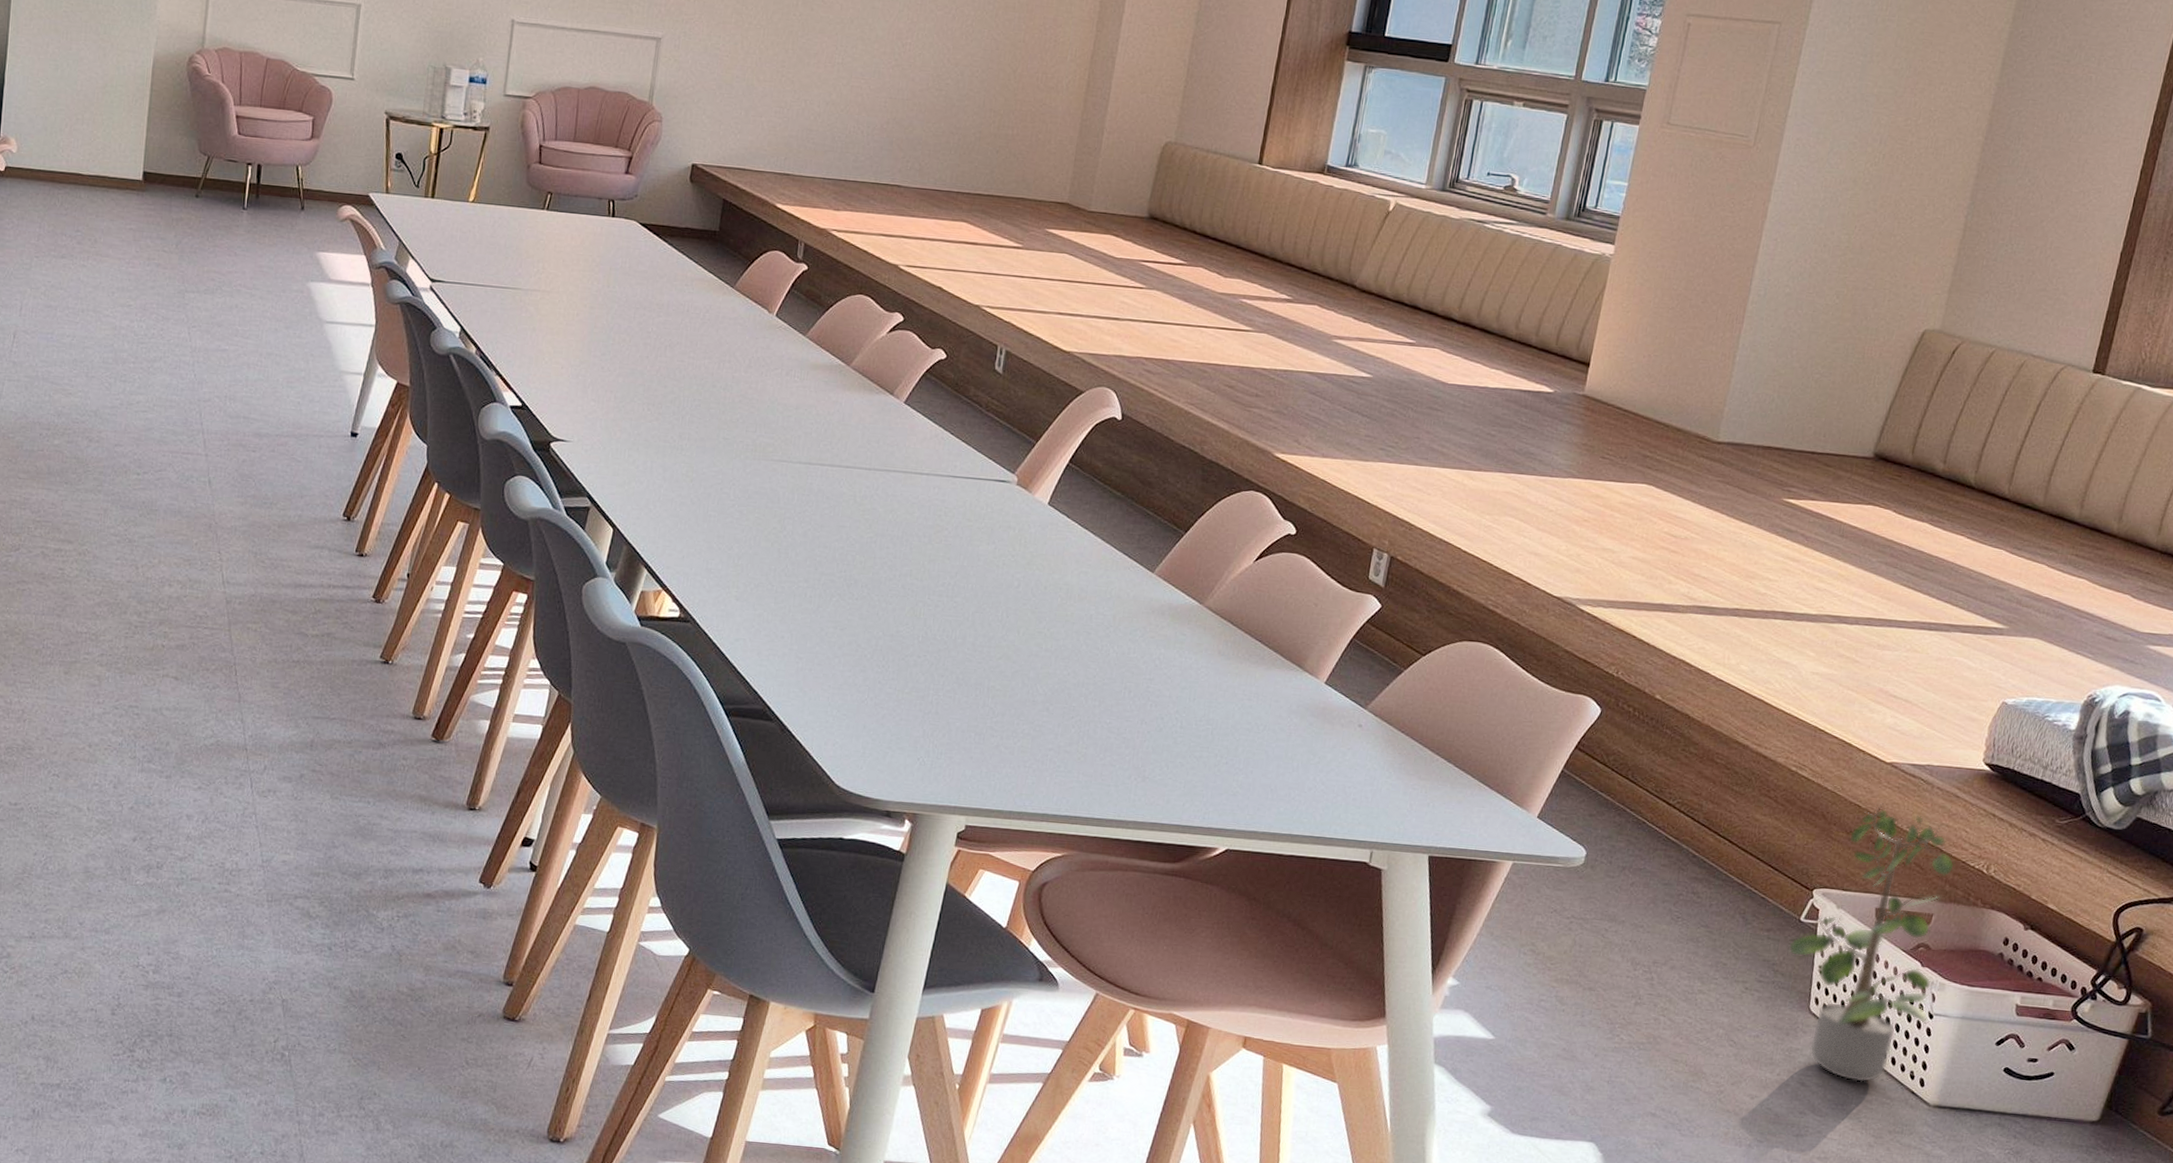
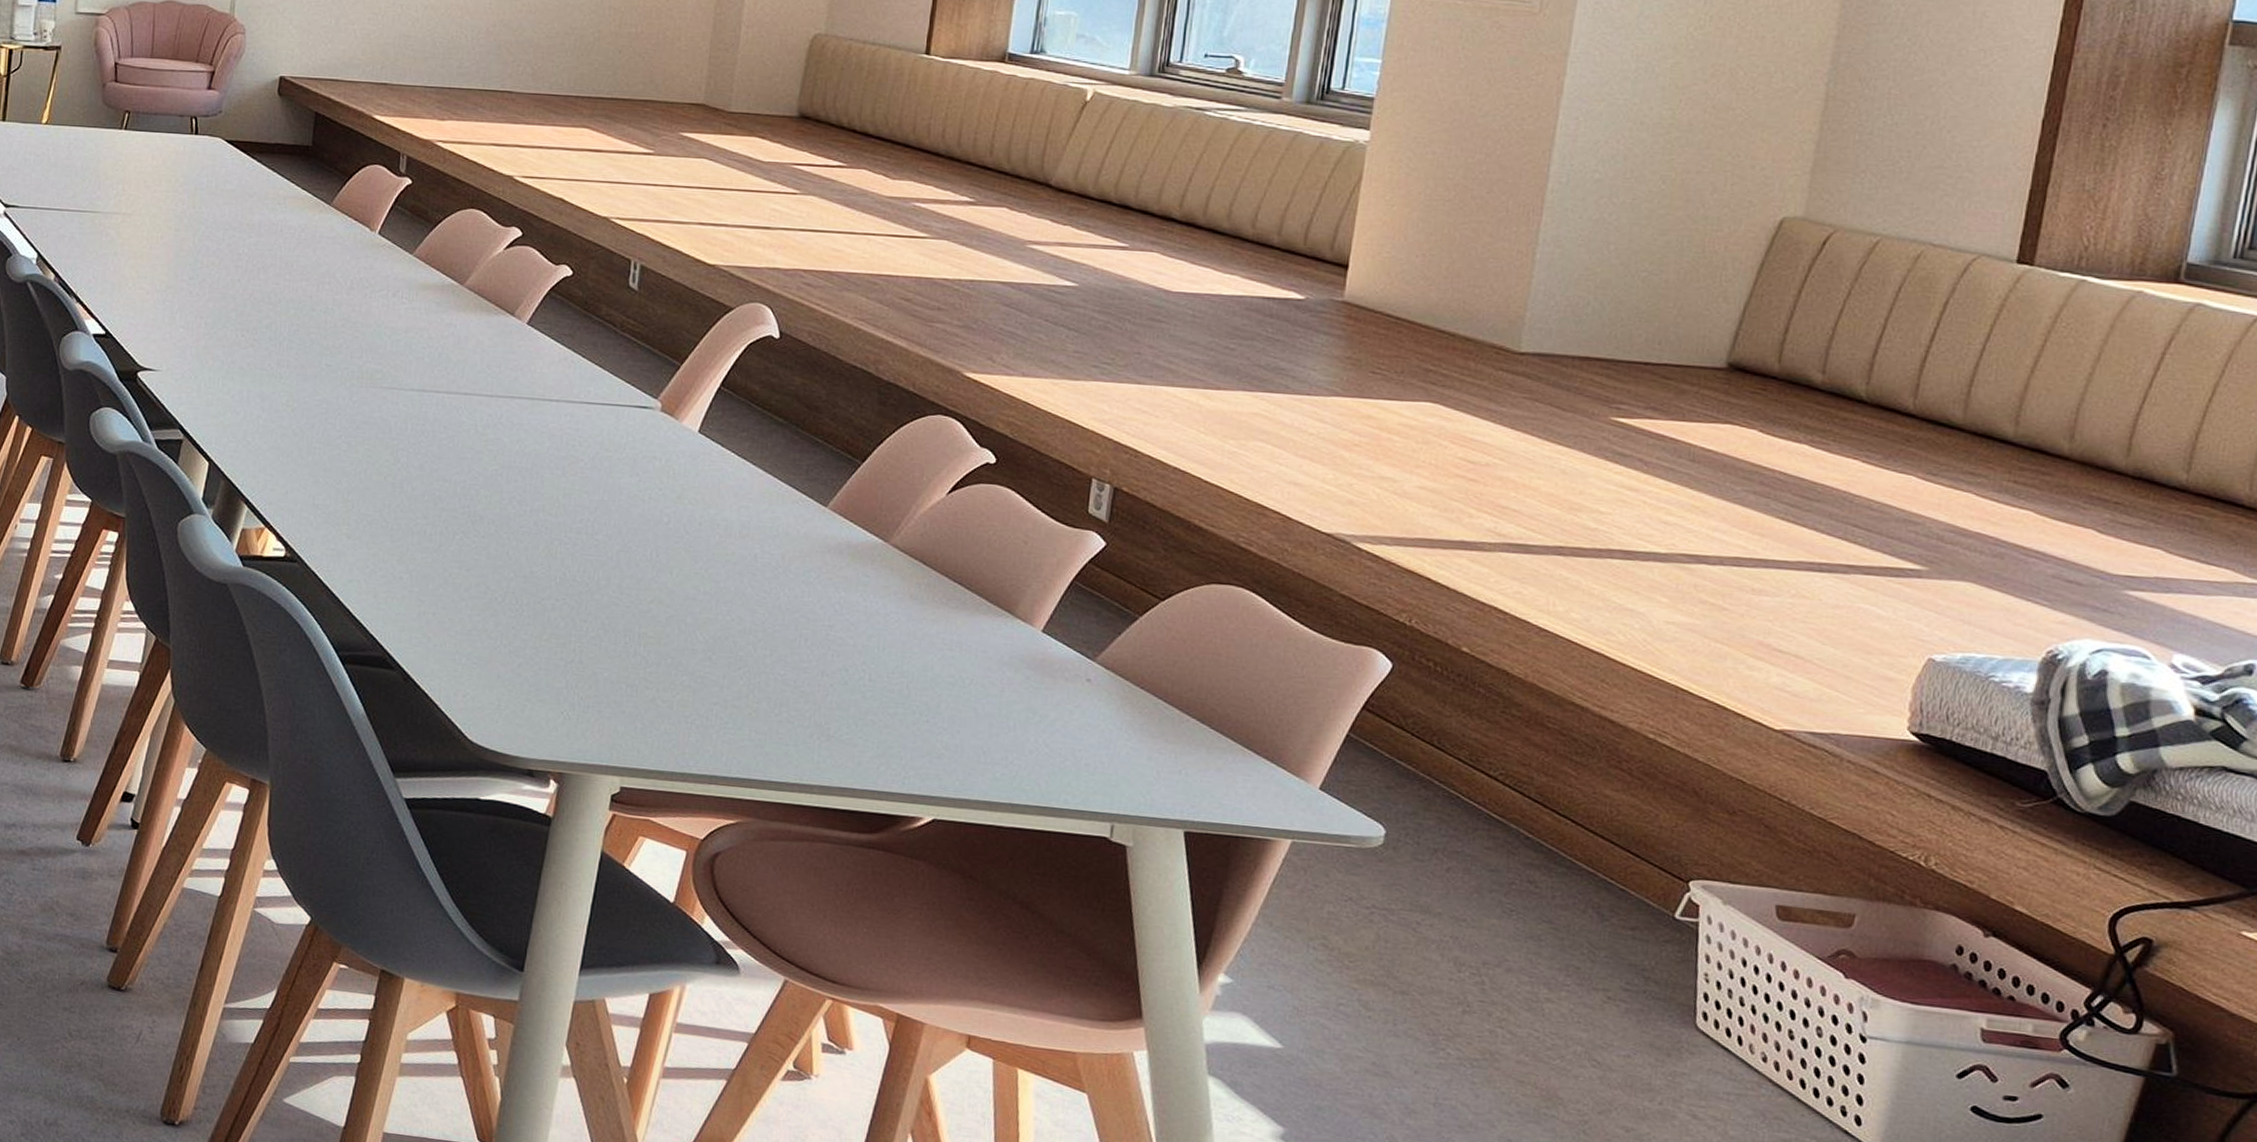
potted plant: present [1788,802,1955,1083] -> none [1661,777,1881,1118]

